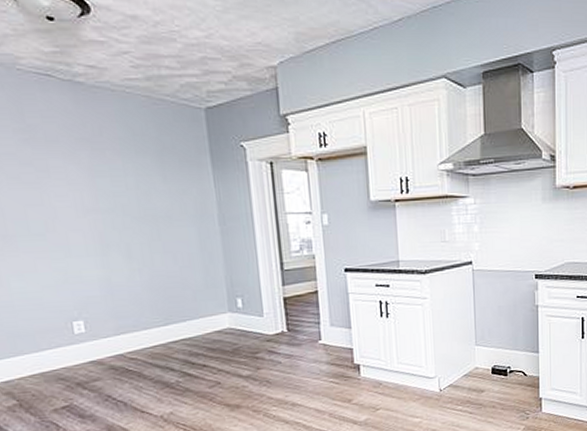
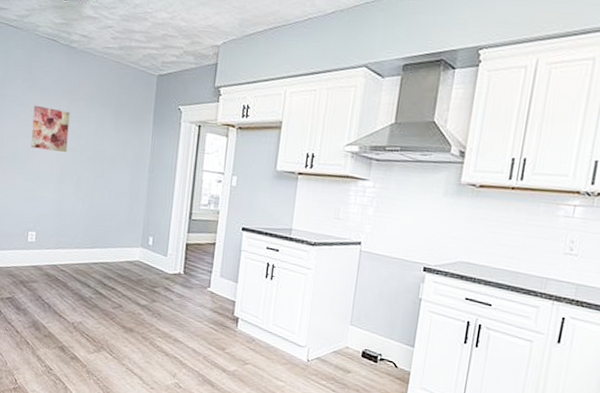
wall art: none [39,162,103,218] -> present [31,105,70,152]

